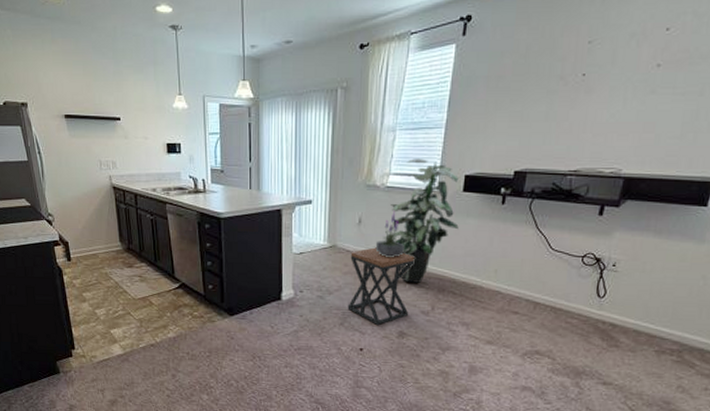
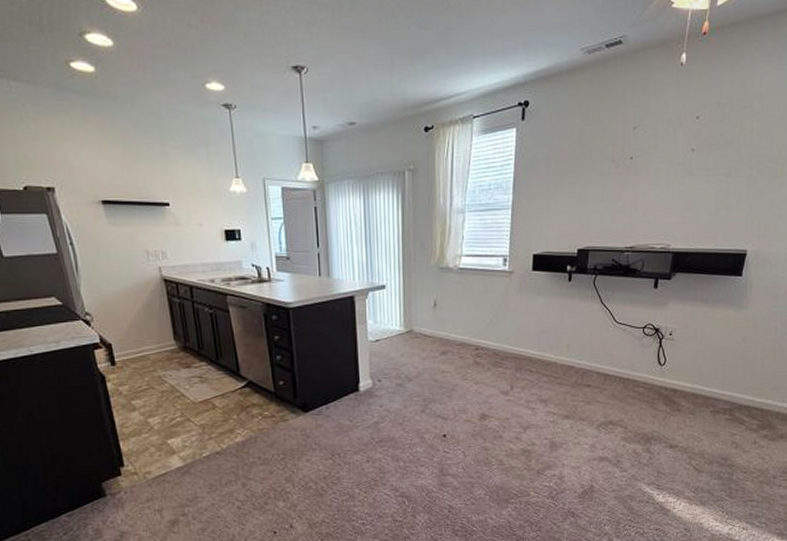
stool: present [347,247,415,326] -> none [428,330,491,410]
potted plant: present [375,211,404,257] -> none [452,293,480,339]
indoor plant: present [391,159,459,283] -> none [465,239,531,364]

